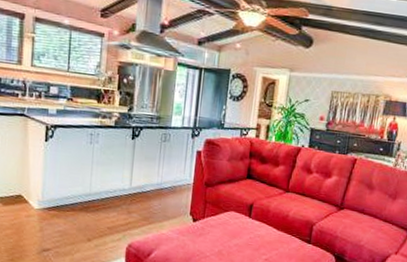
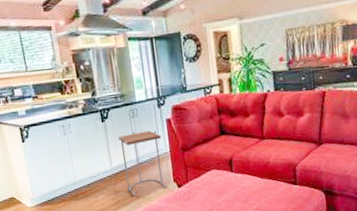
side table: none [142,155,188,222] -> present [118,130,168,197]

